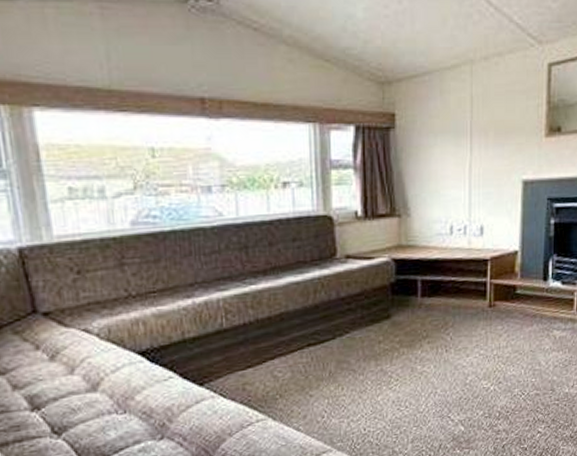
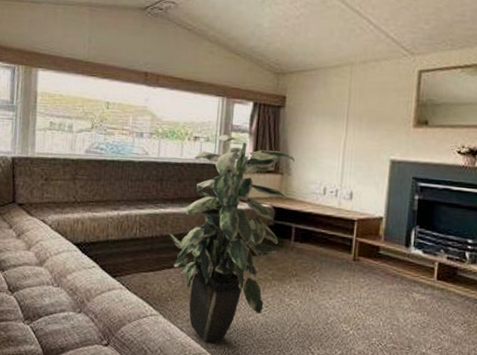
indoor plant: none [266,174,413,438] -> present [169,134,295,343]

